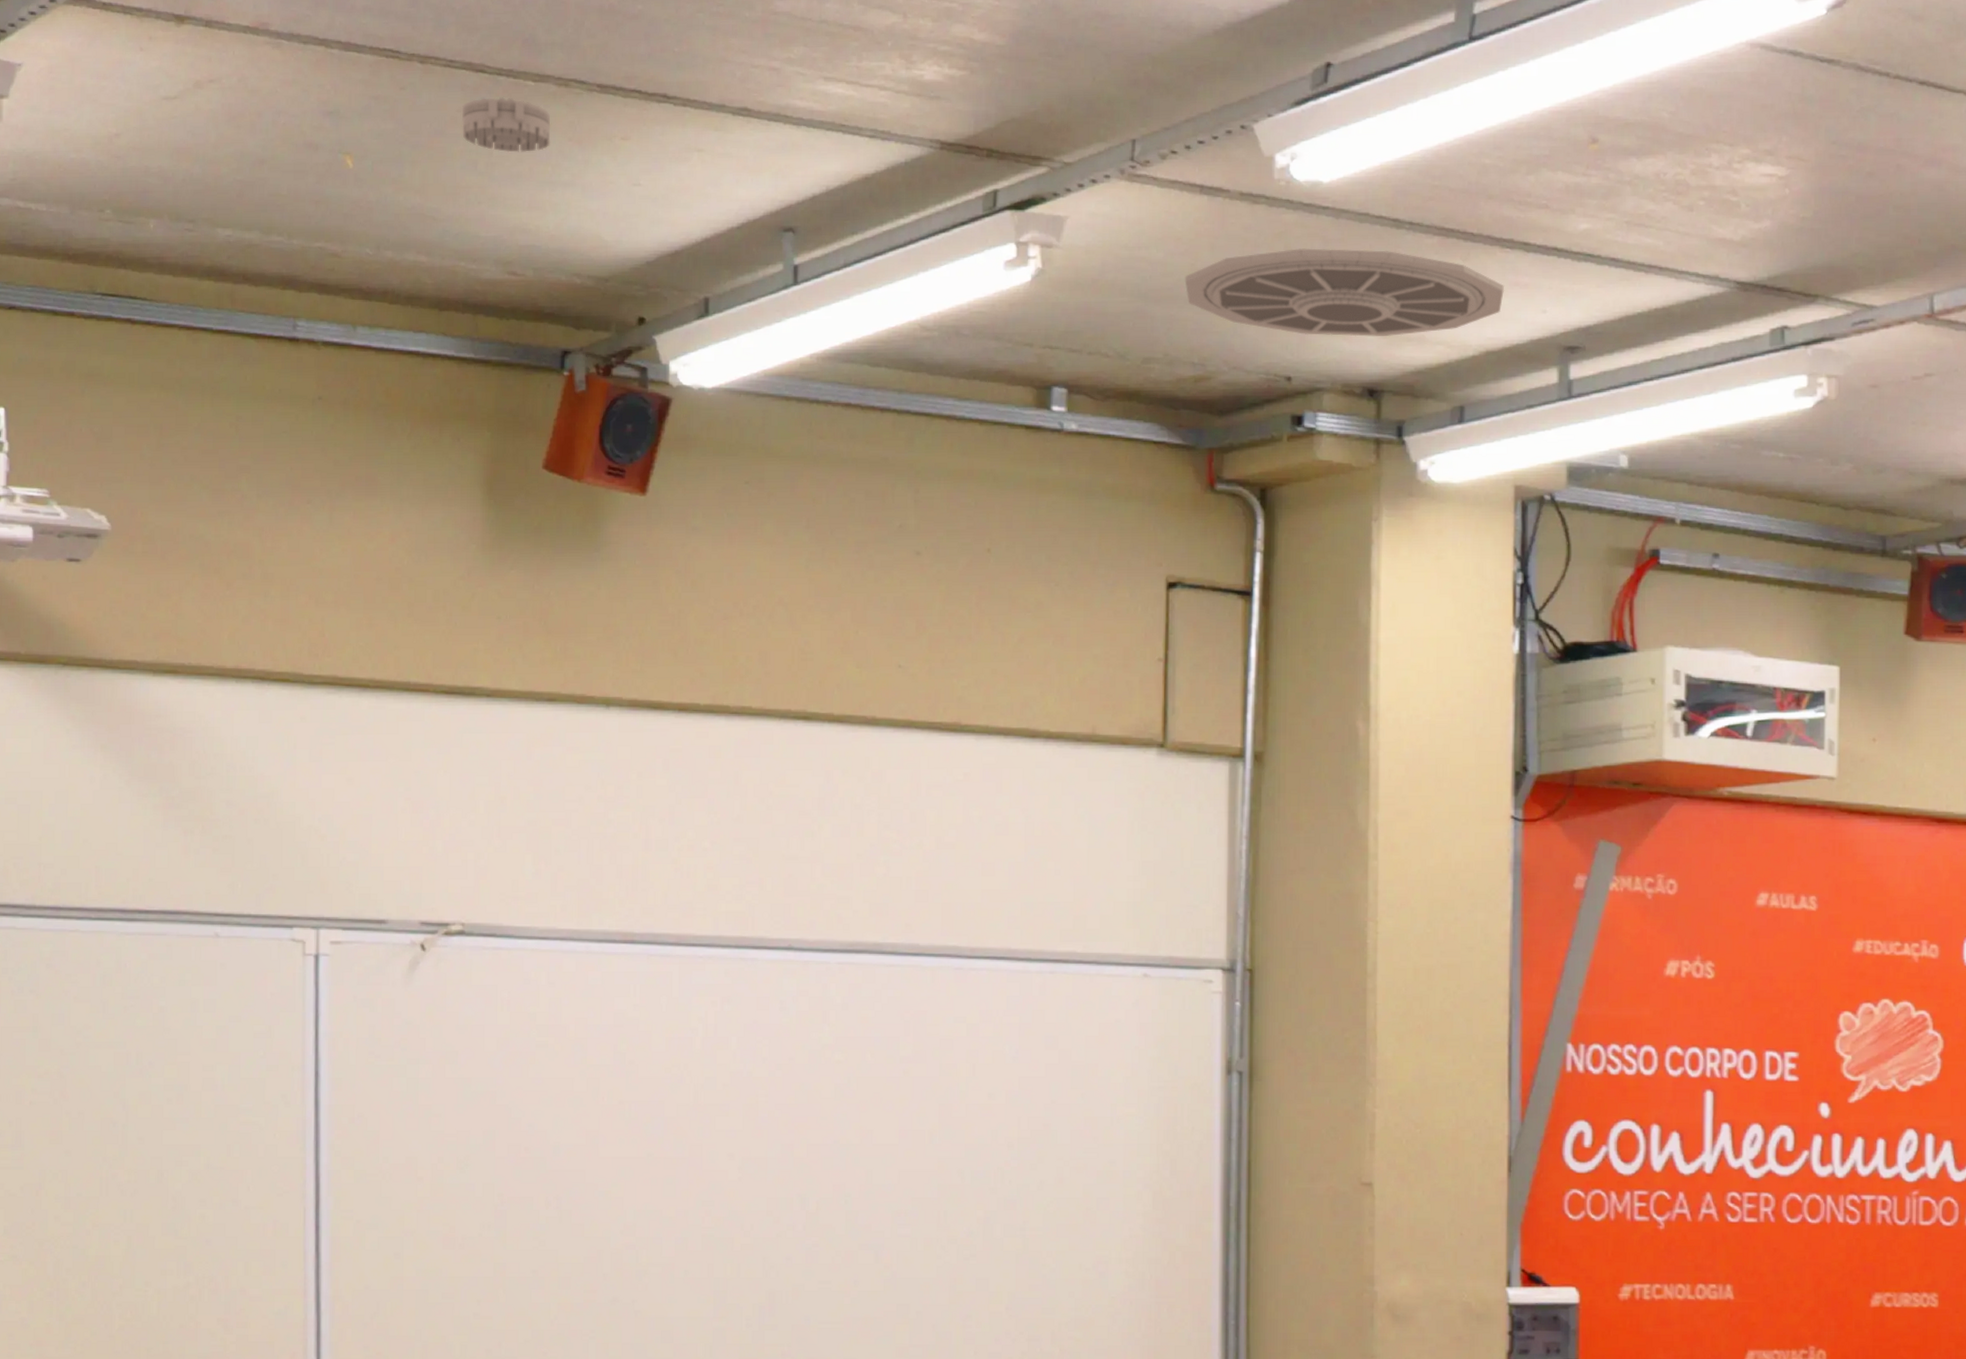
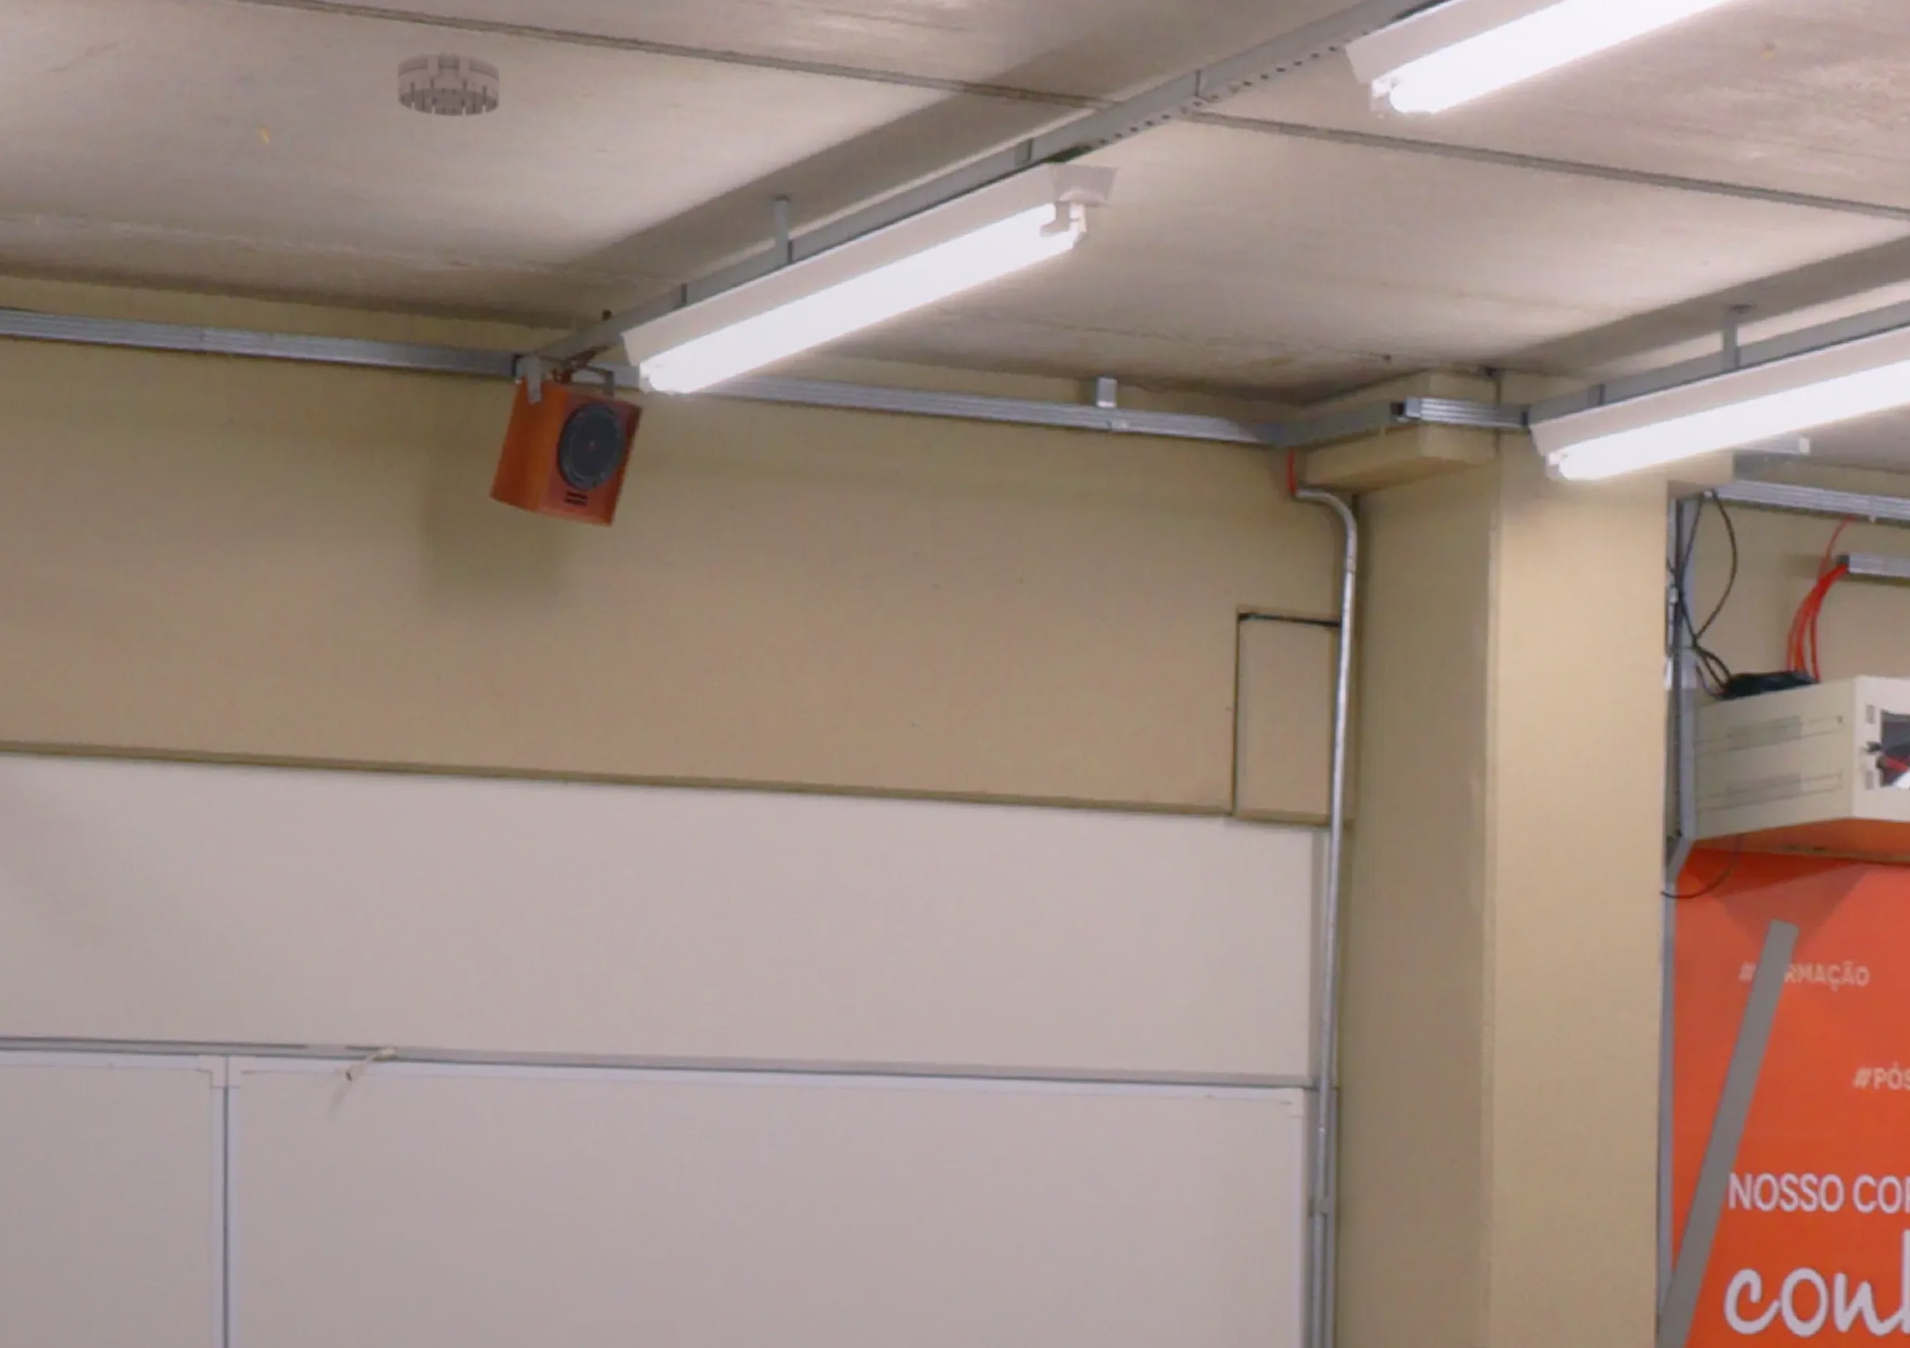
ceiling vent: present [1185,248,1505,337] -> none [1260,194,1656,303]

